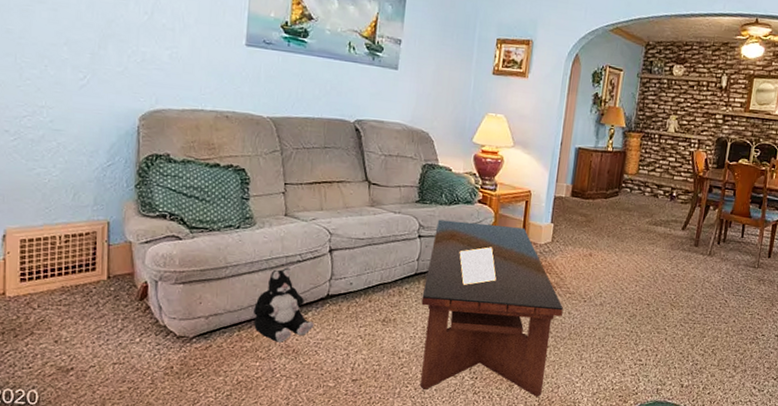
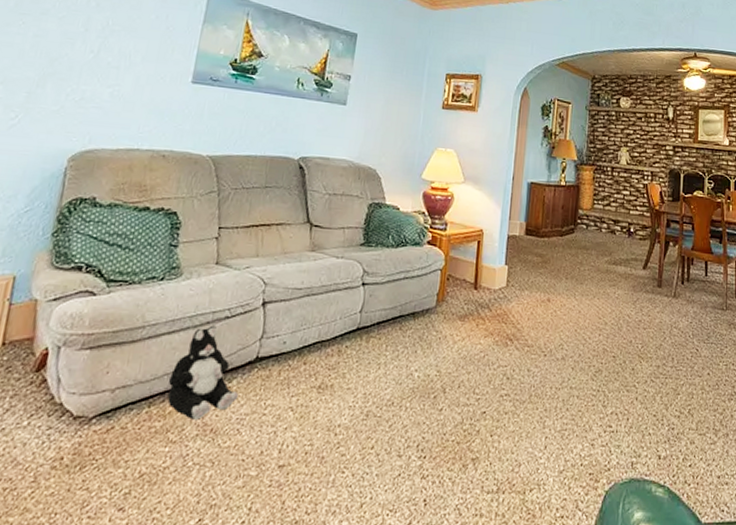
coffee table: present [420,219,563,397] -> none [359,264,522,479]

